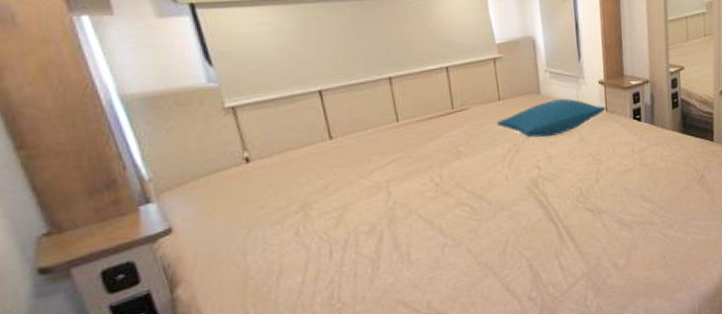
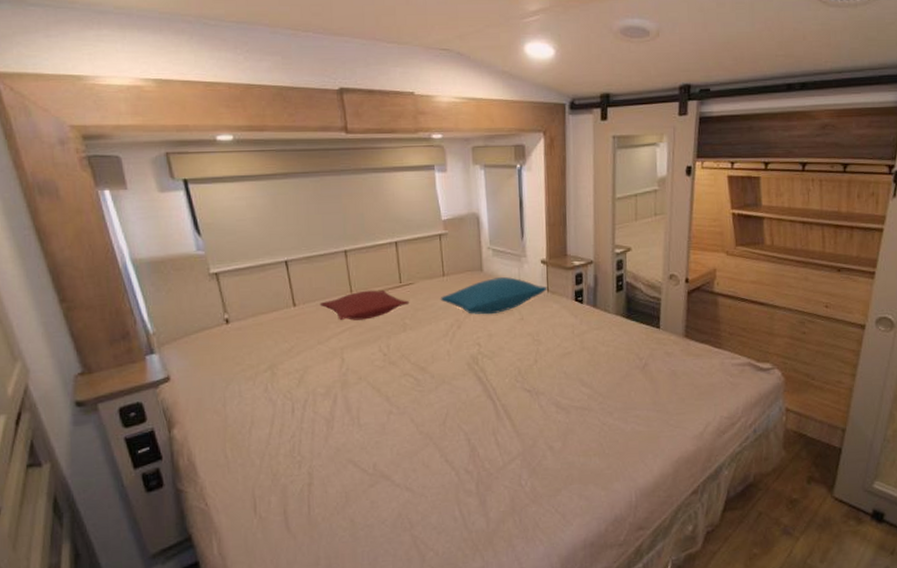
pillow: none [361,117,464,151] -> present [319,289,410,321]

